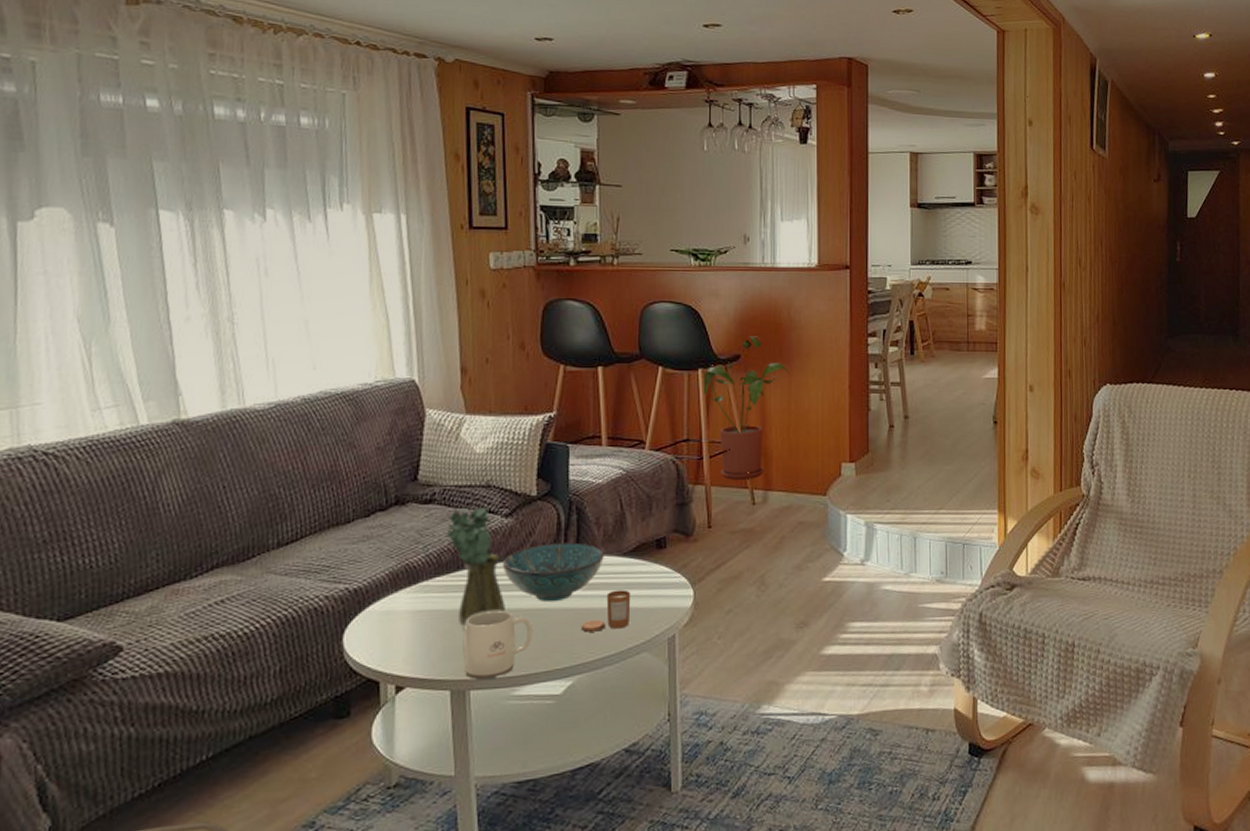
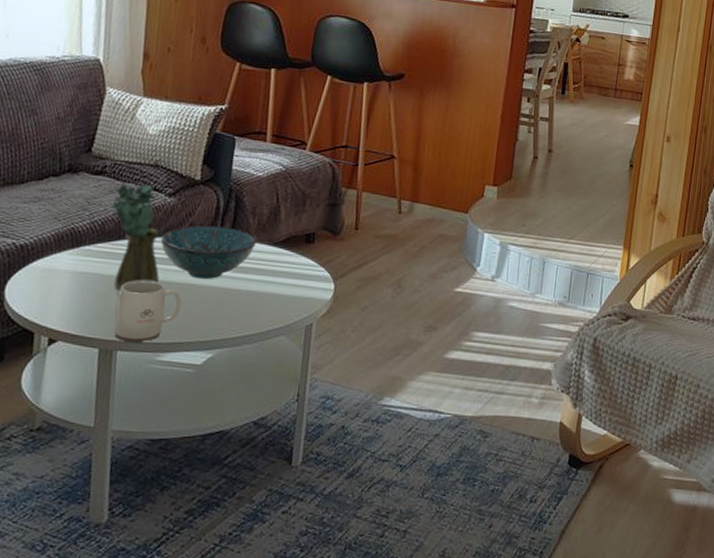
candle: present [580,589,631,632] -> none [226,275,277,312]
house plant: present [702,336,790,481] -> none [365,58,448,191]

